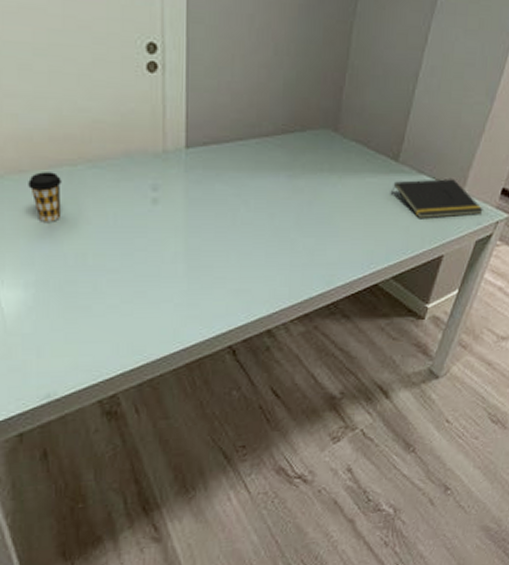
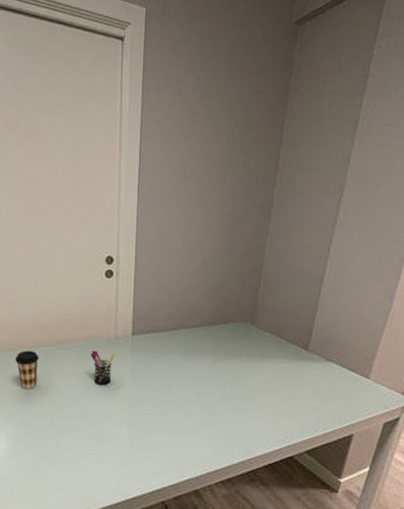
pen holder: none [132,168,165,214] -> present [91,350,116,386]
notepad: present [391,179,484,219] -> none [303,366,390,401]

